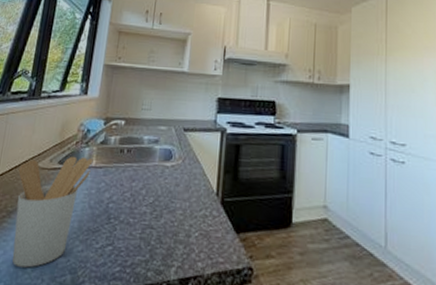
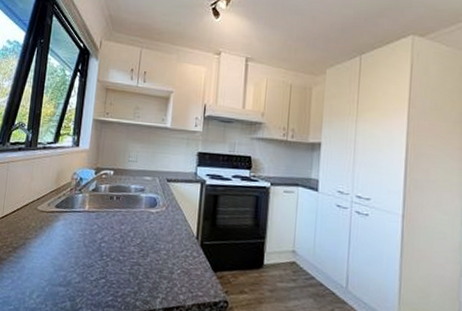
utensil holder: present [12,156,93,268] -> none [19,201,86,295]

